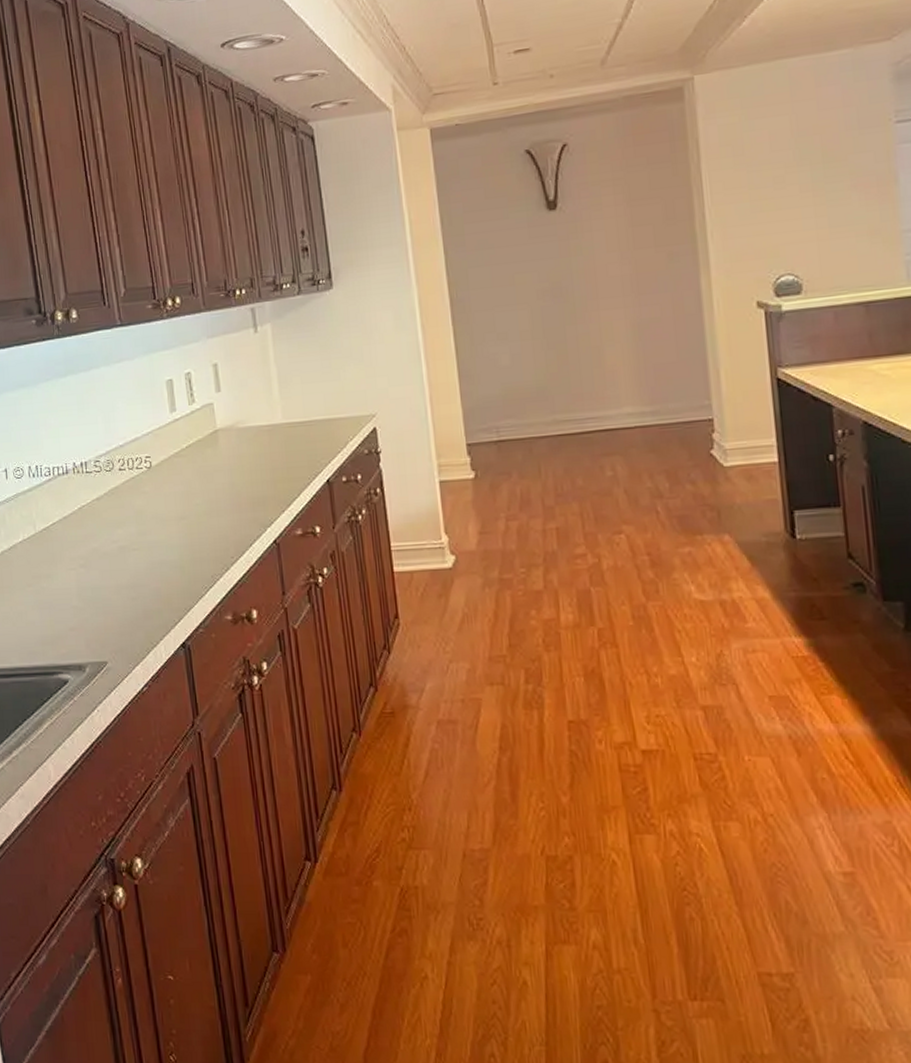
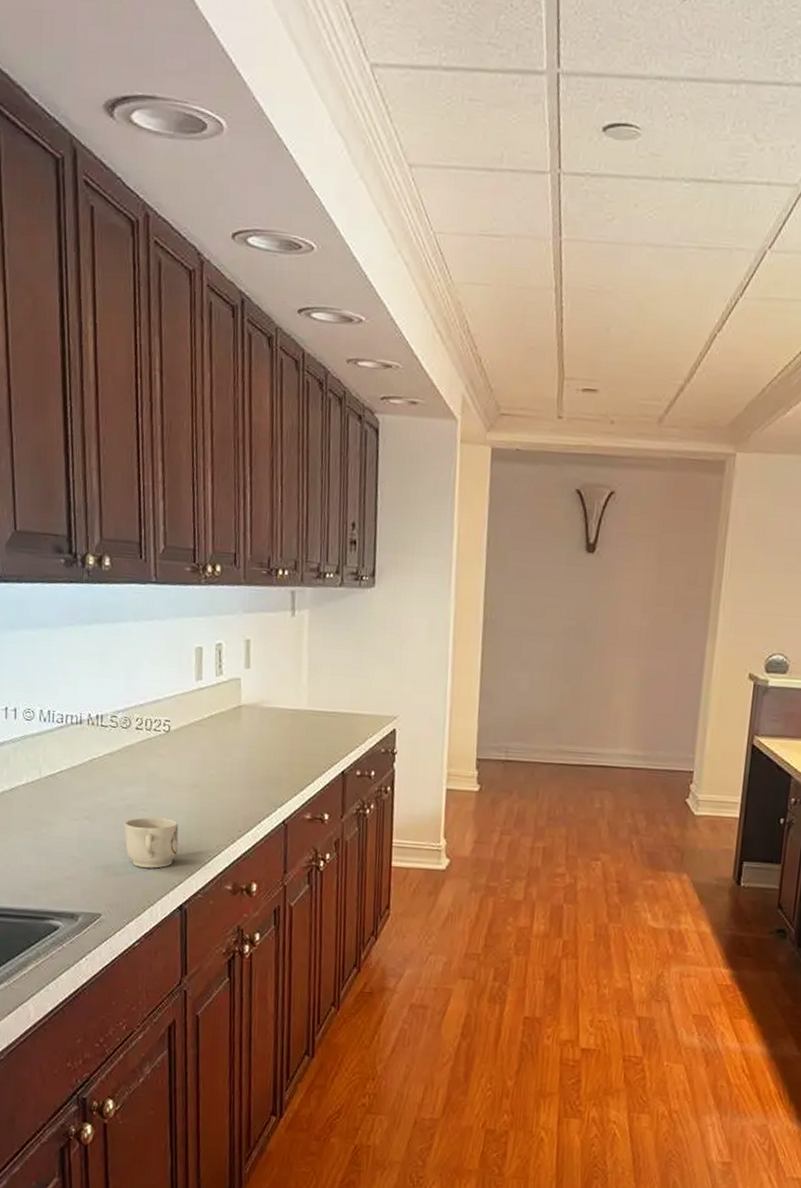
mug: none [119,554,174,609] -> present [124,817,179,869]

